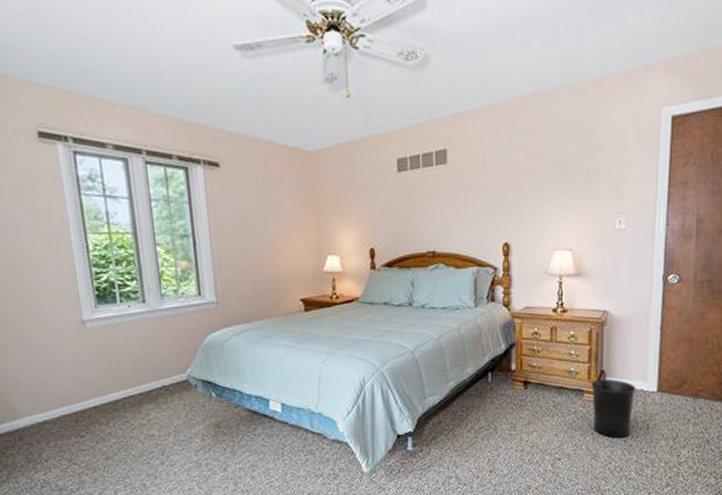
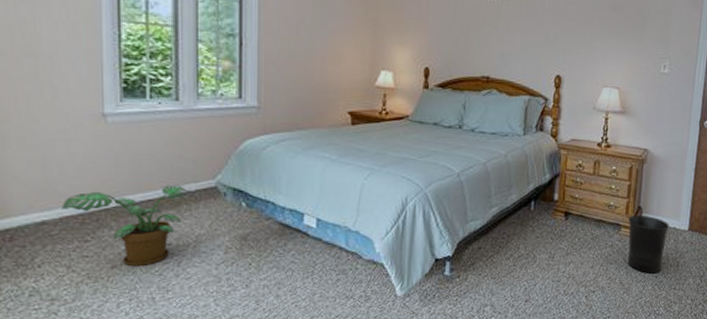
potted plant: none [58,380,163,457] -> present [62,185,187,267]

